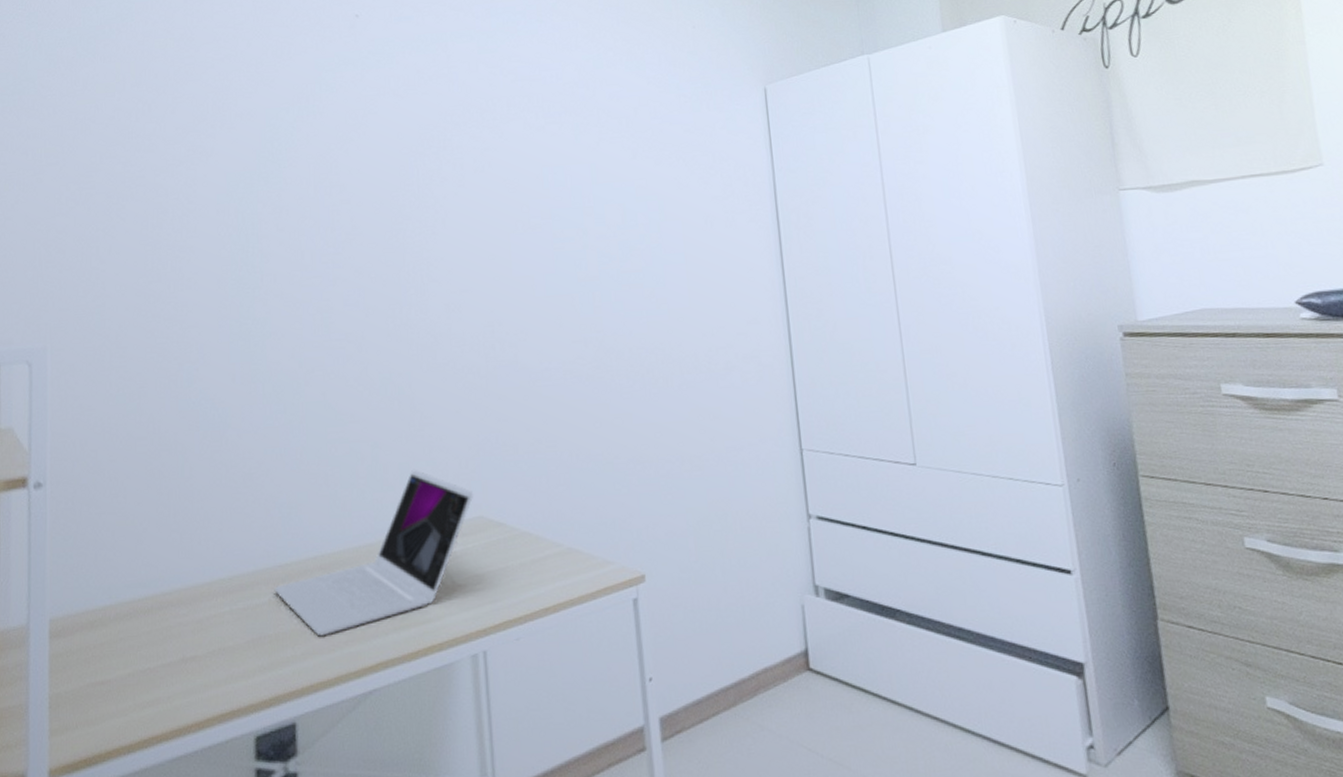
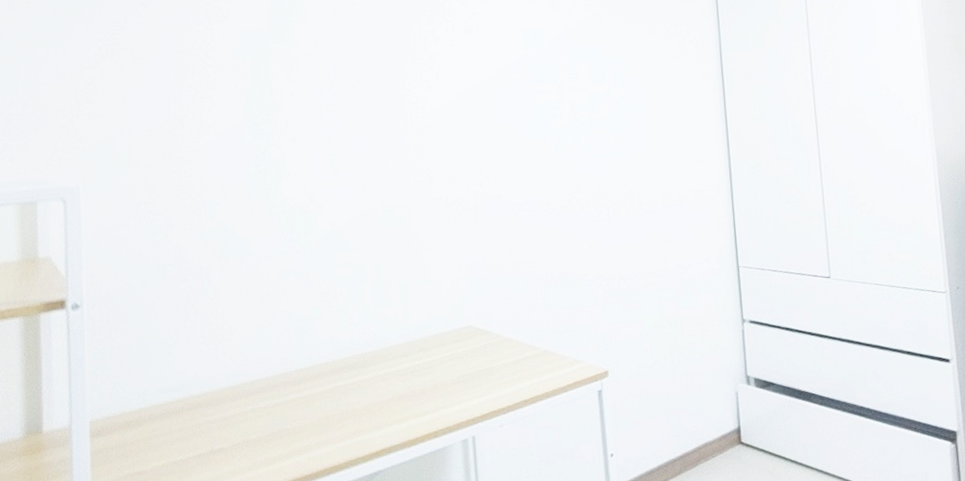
laptop: present [274,469,474,637] -> none [291,287,464,429]

